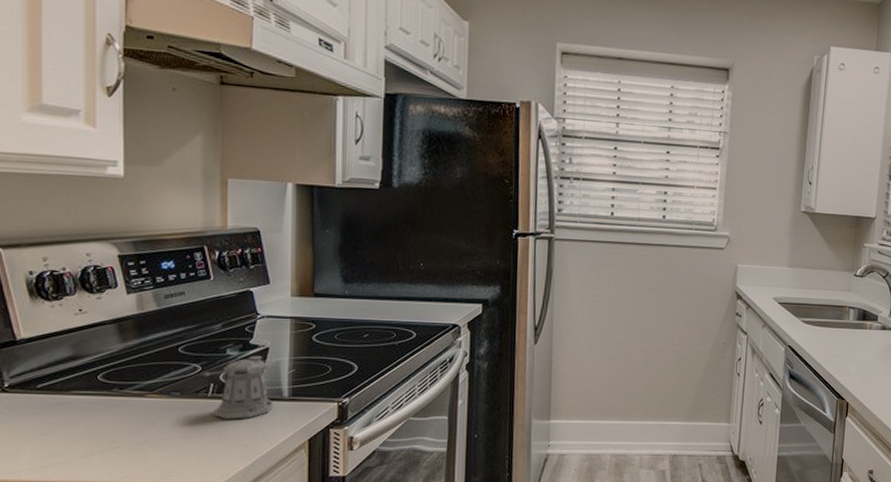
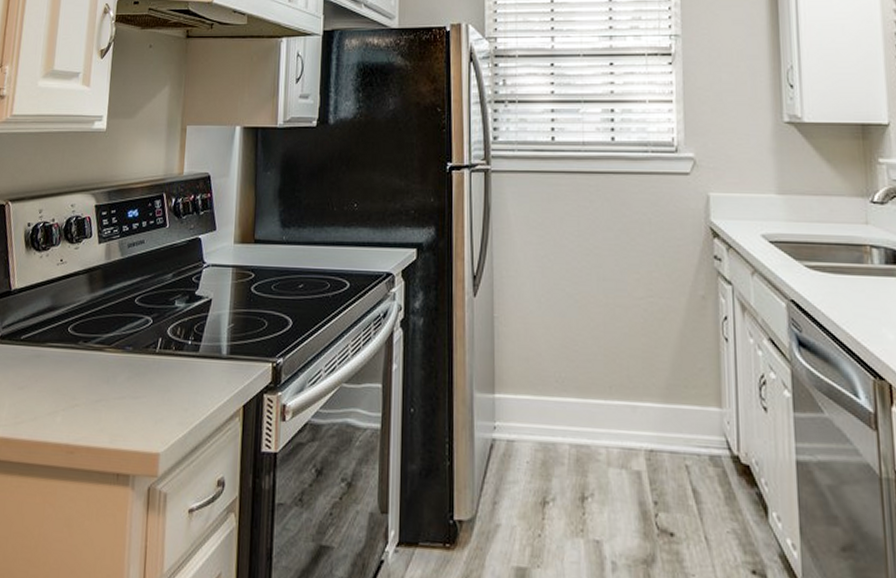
pepper shaker: present [198,355,274,419] -> none [149,307,213,379]

